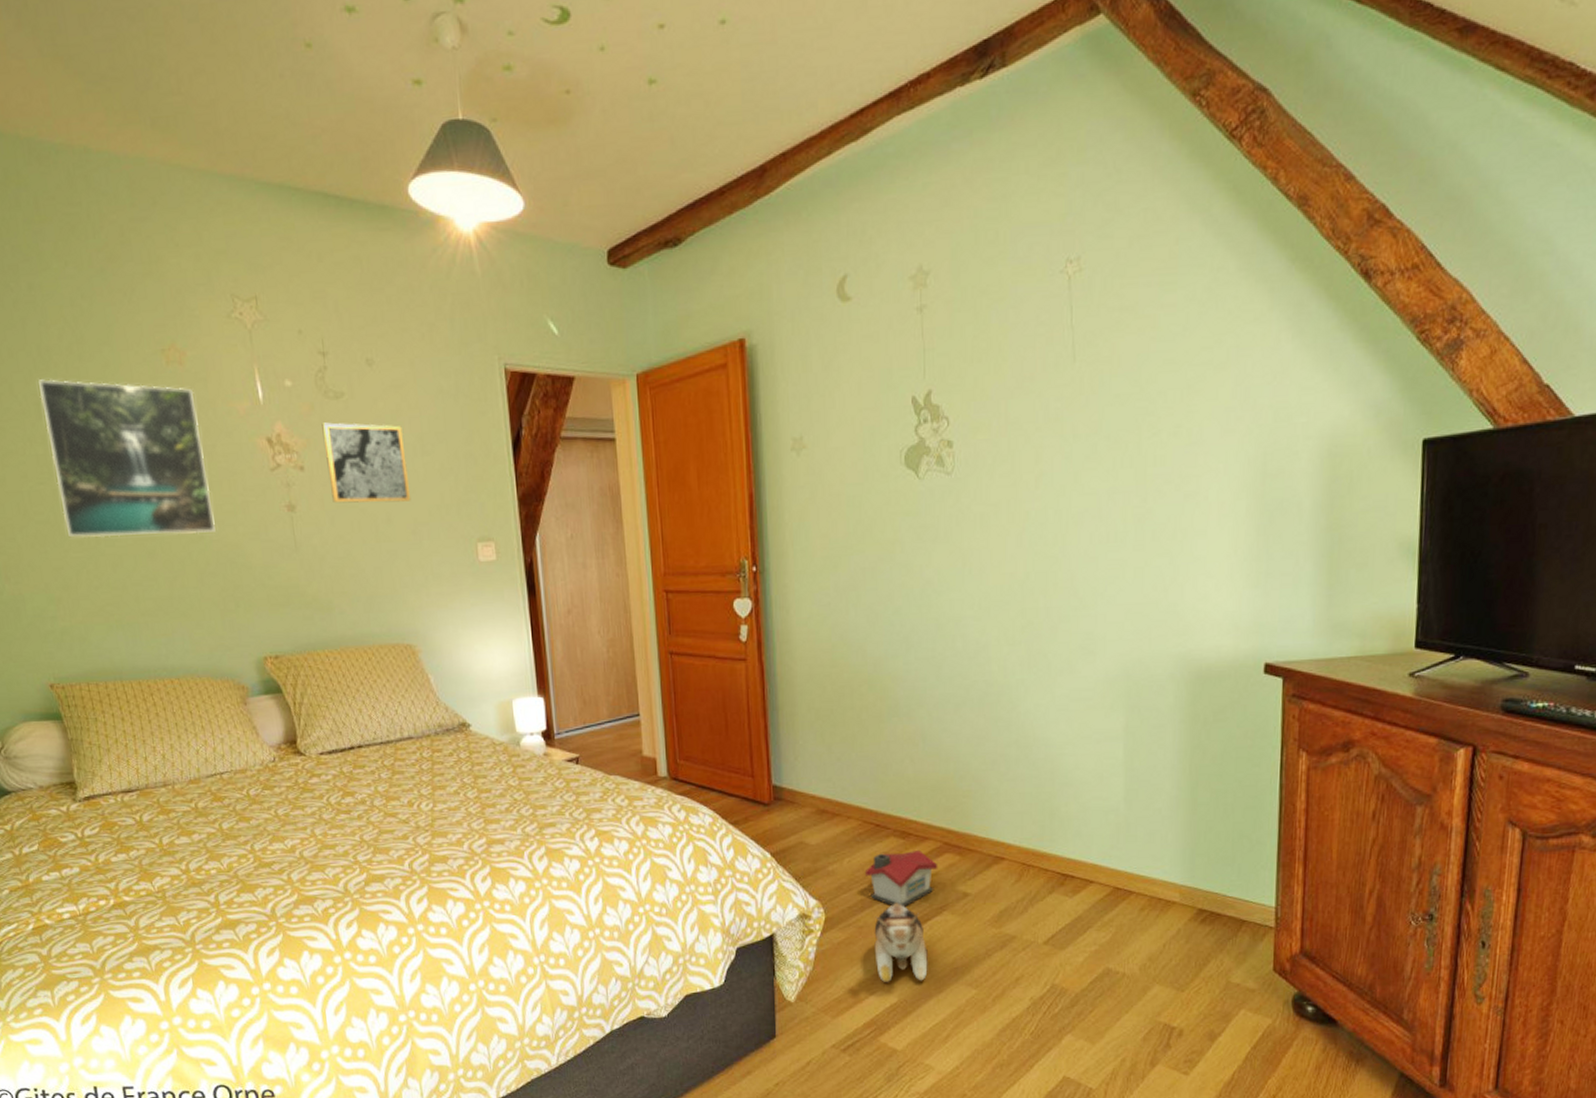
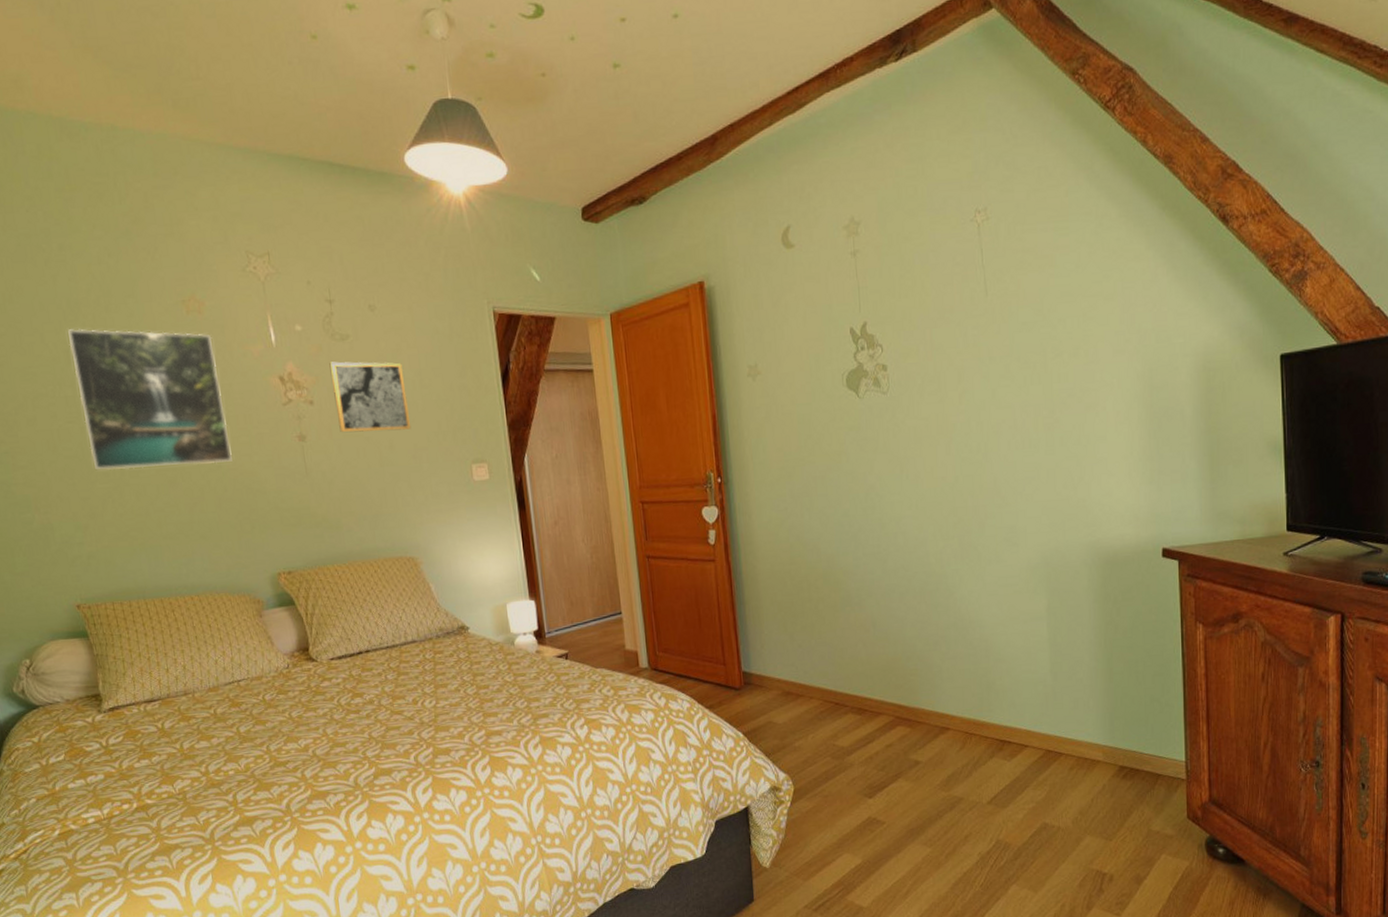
toy house: present [864,849,938,908] -> none [827,724,892,777]
plush toy: present [874,903,928,983] -> none [838,772,887,846]

